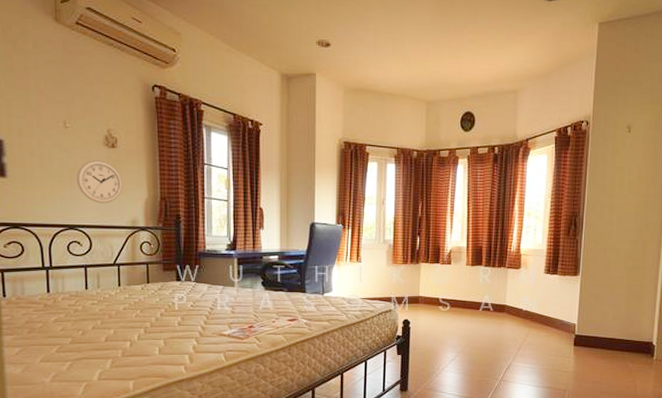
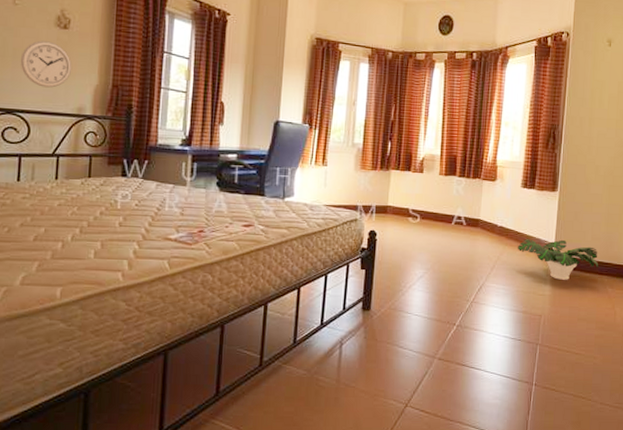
potted plant: none [542,321,620,357] -> present [518,239,599,280]

